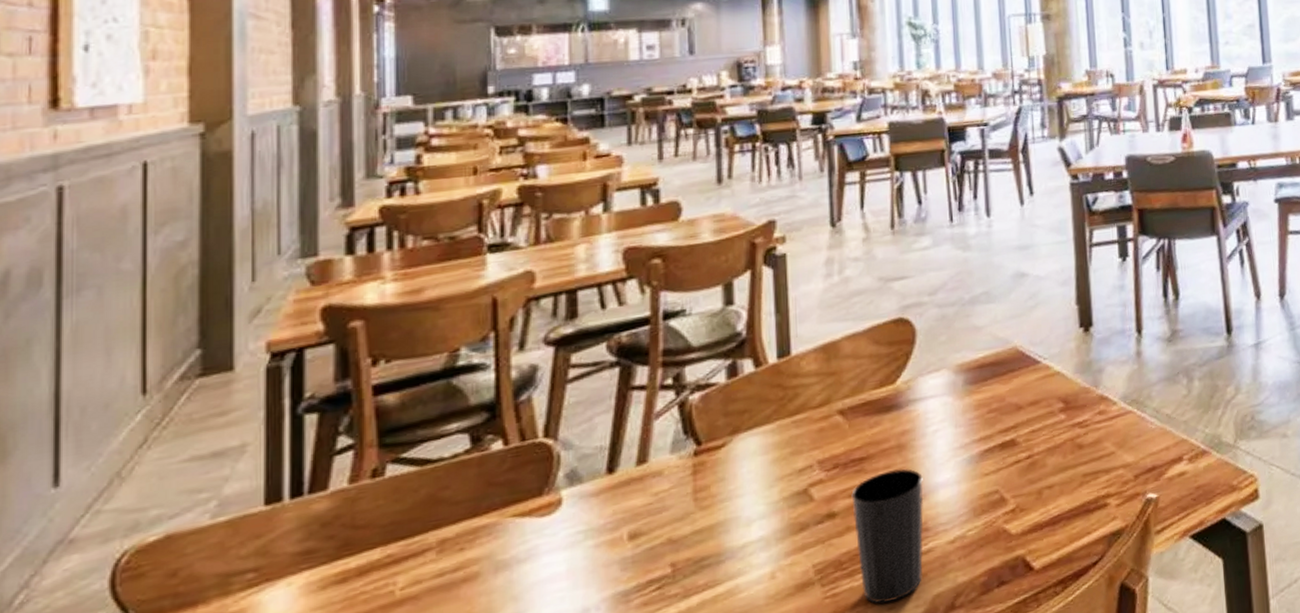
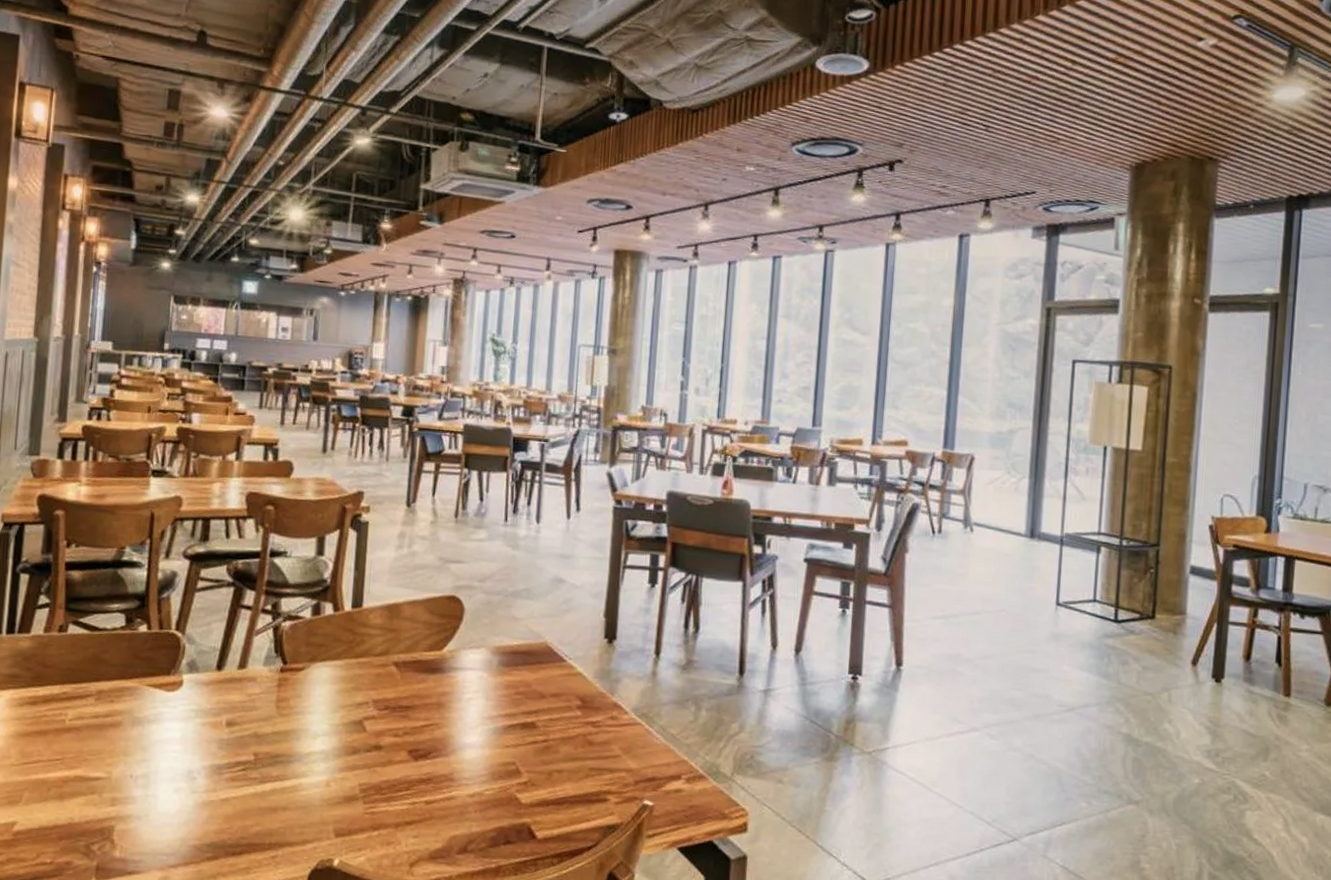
cup: present [851,469,924,604] -> none [394,722,455,832]

